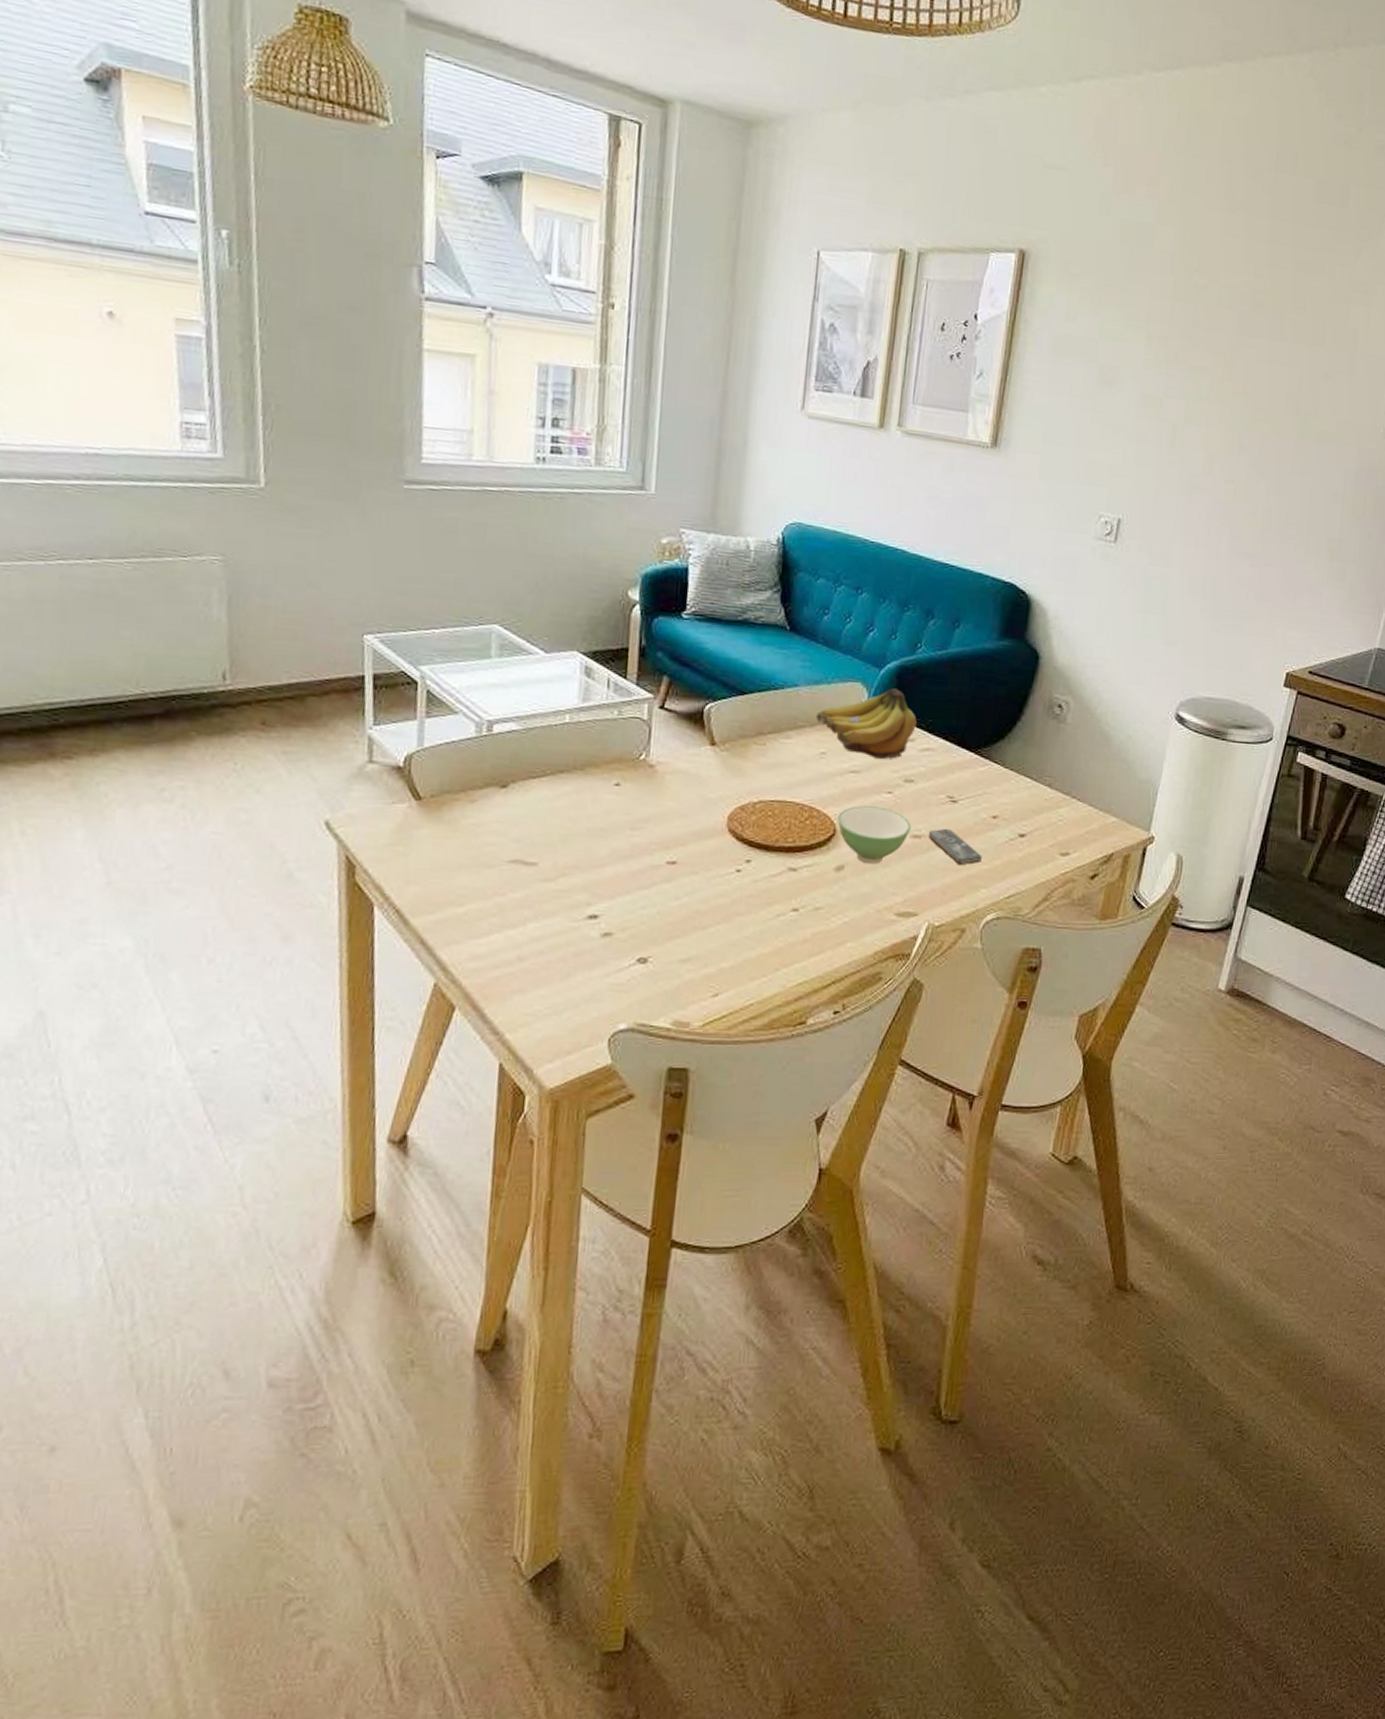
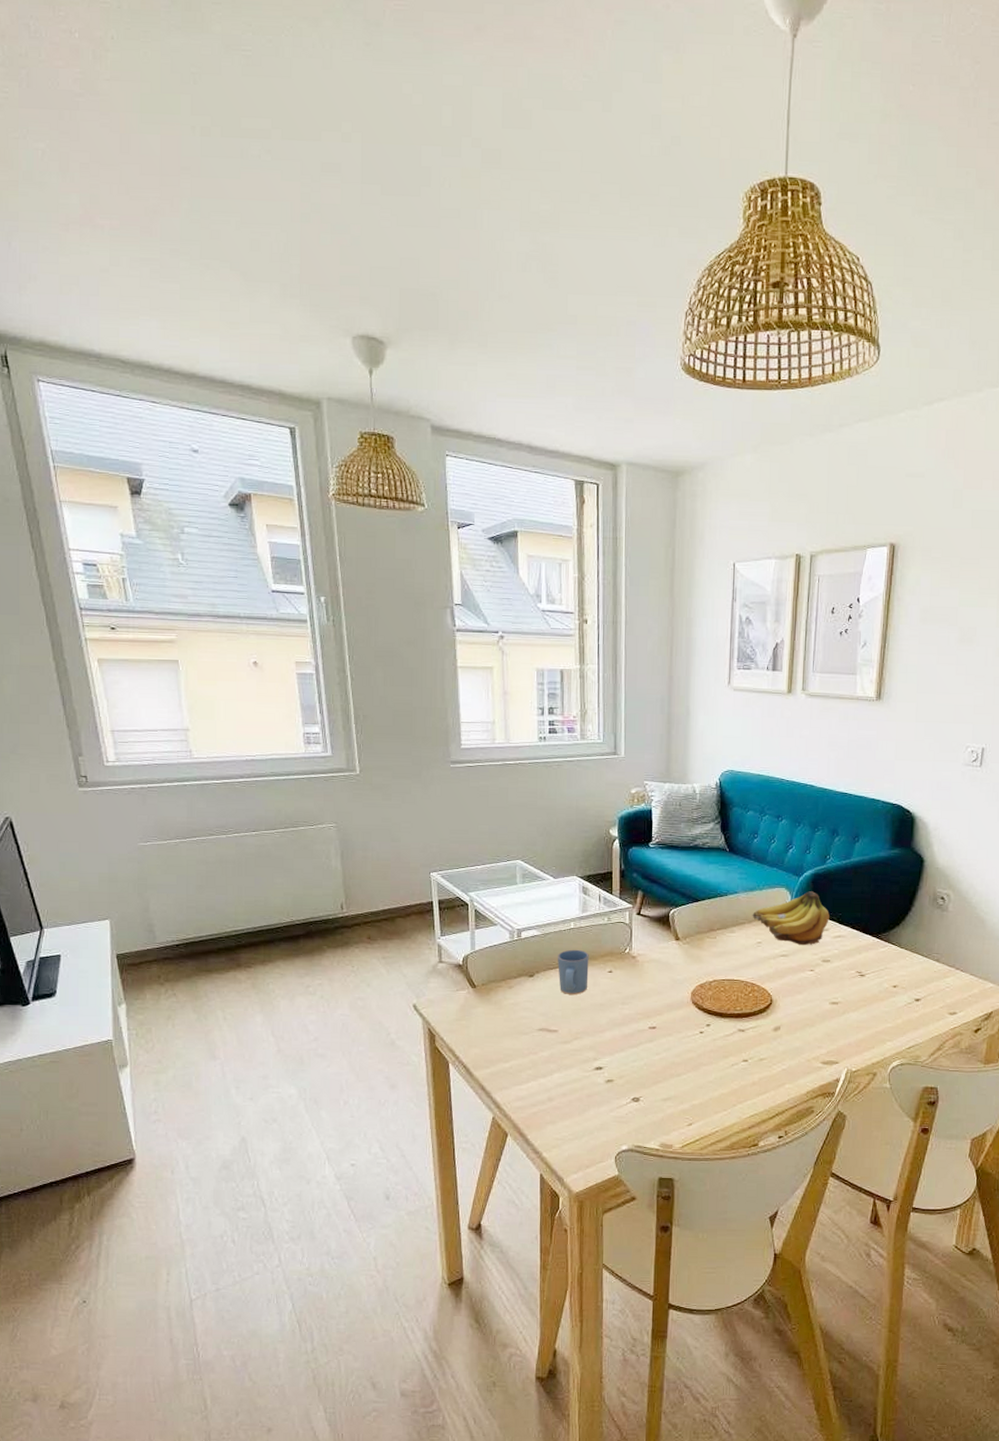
mug: none [543,751,589,814] -> present [558,949,589,995]
bowl: present [837,806,912,864] -> none [773,981,830,1025]
mobile phone: present [927,828,982,866] -> none [843,996,886,1025]

